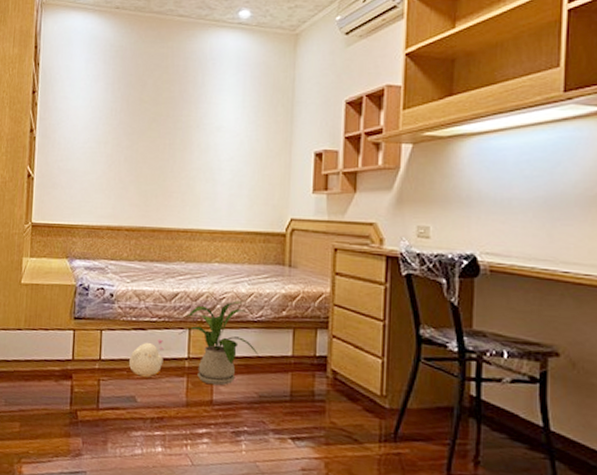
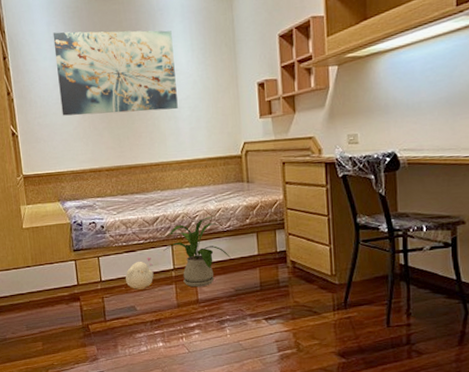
wall art: none [86,70,222,171] -> present [52,30,178,116]

